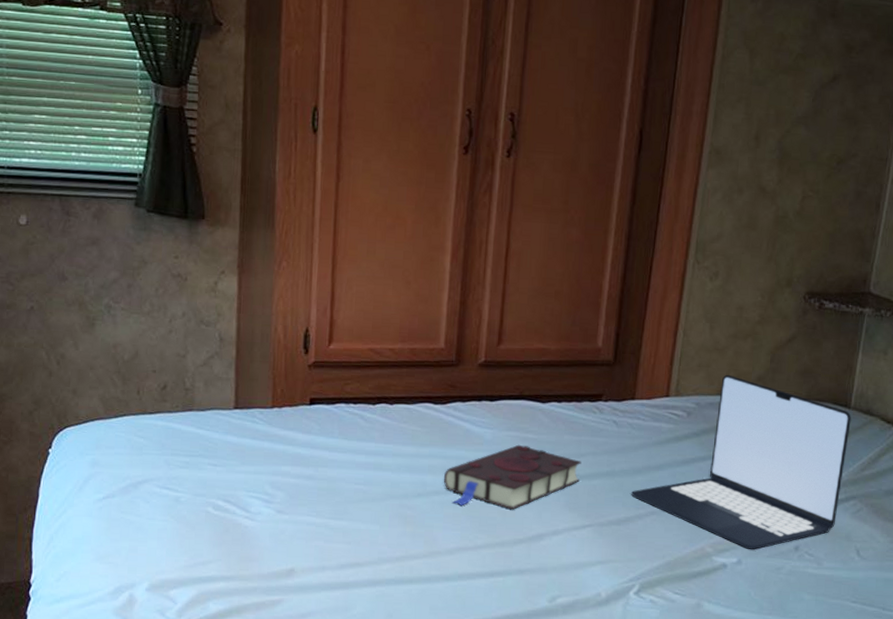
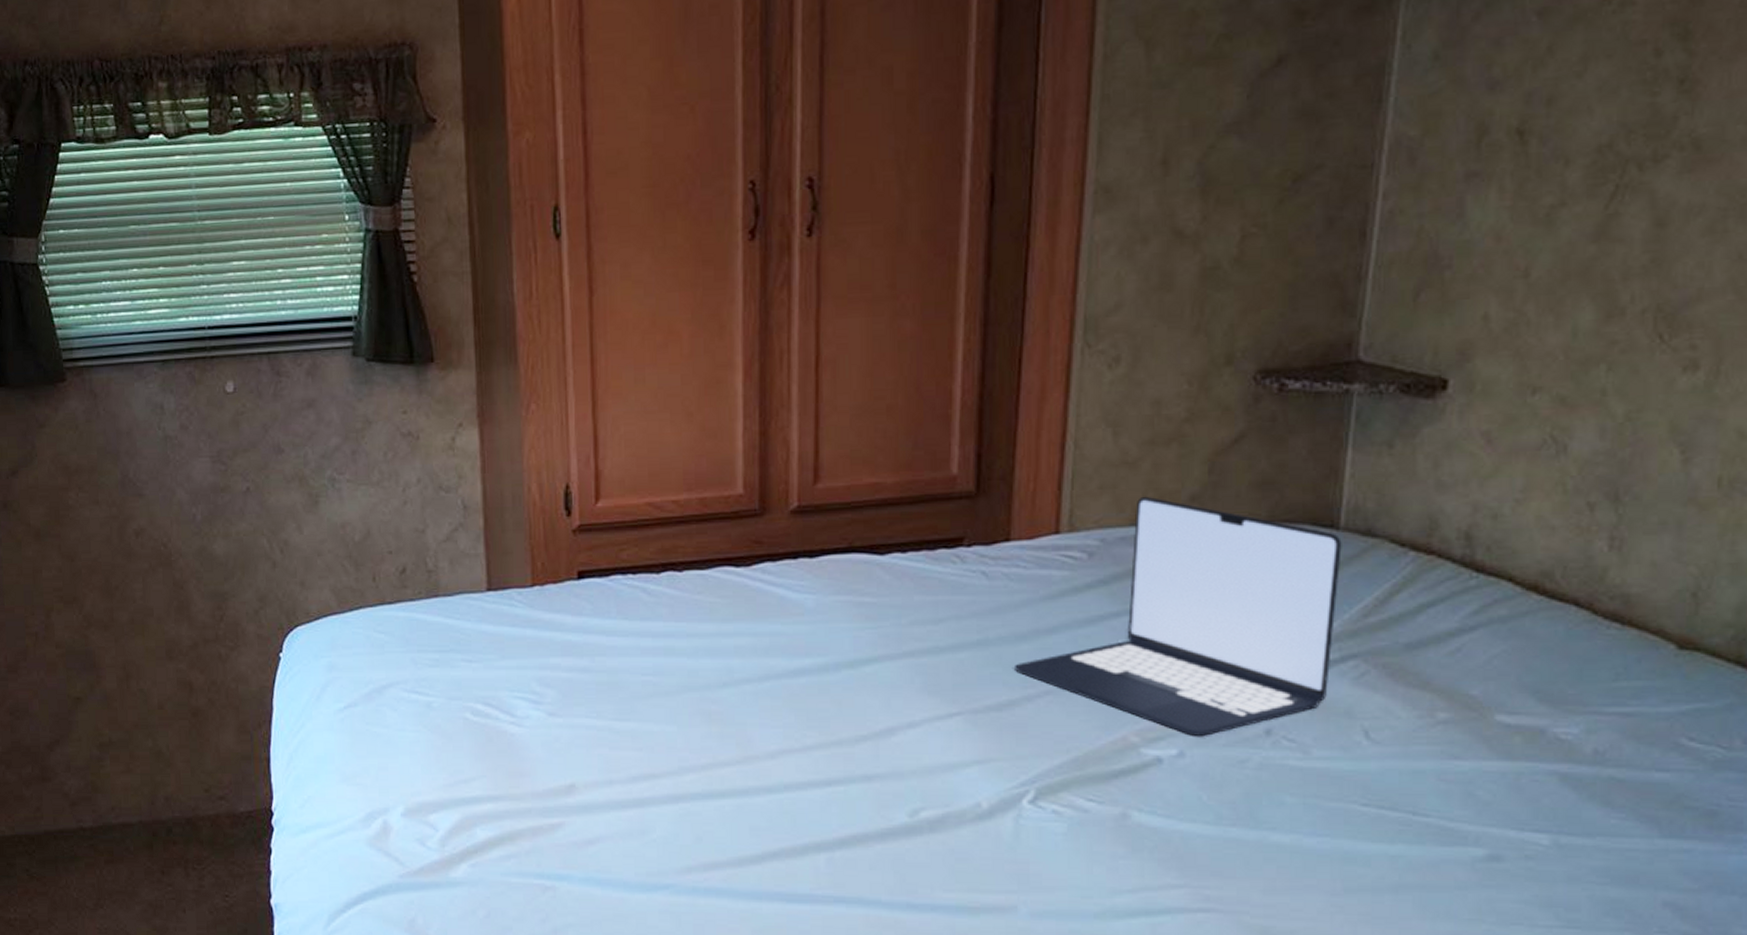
book: present [443,444,582,510] -> none [754,611,941,698]

